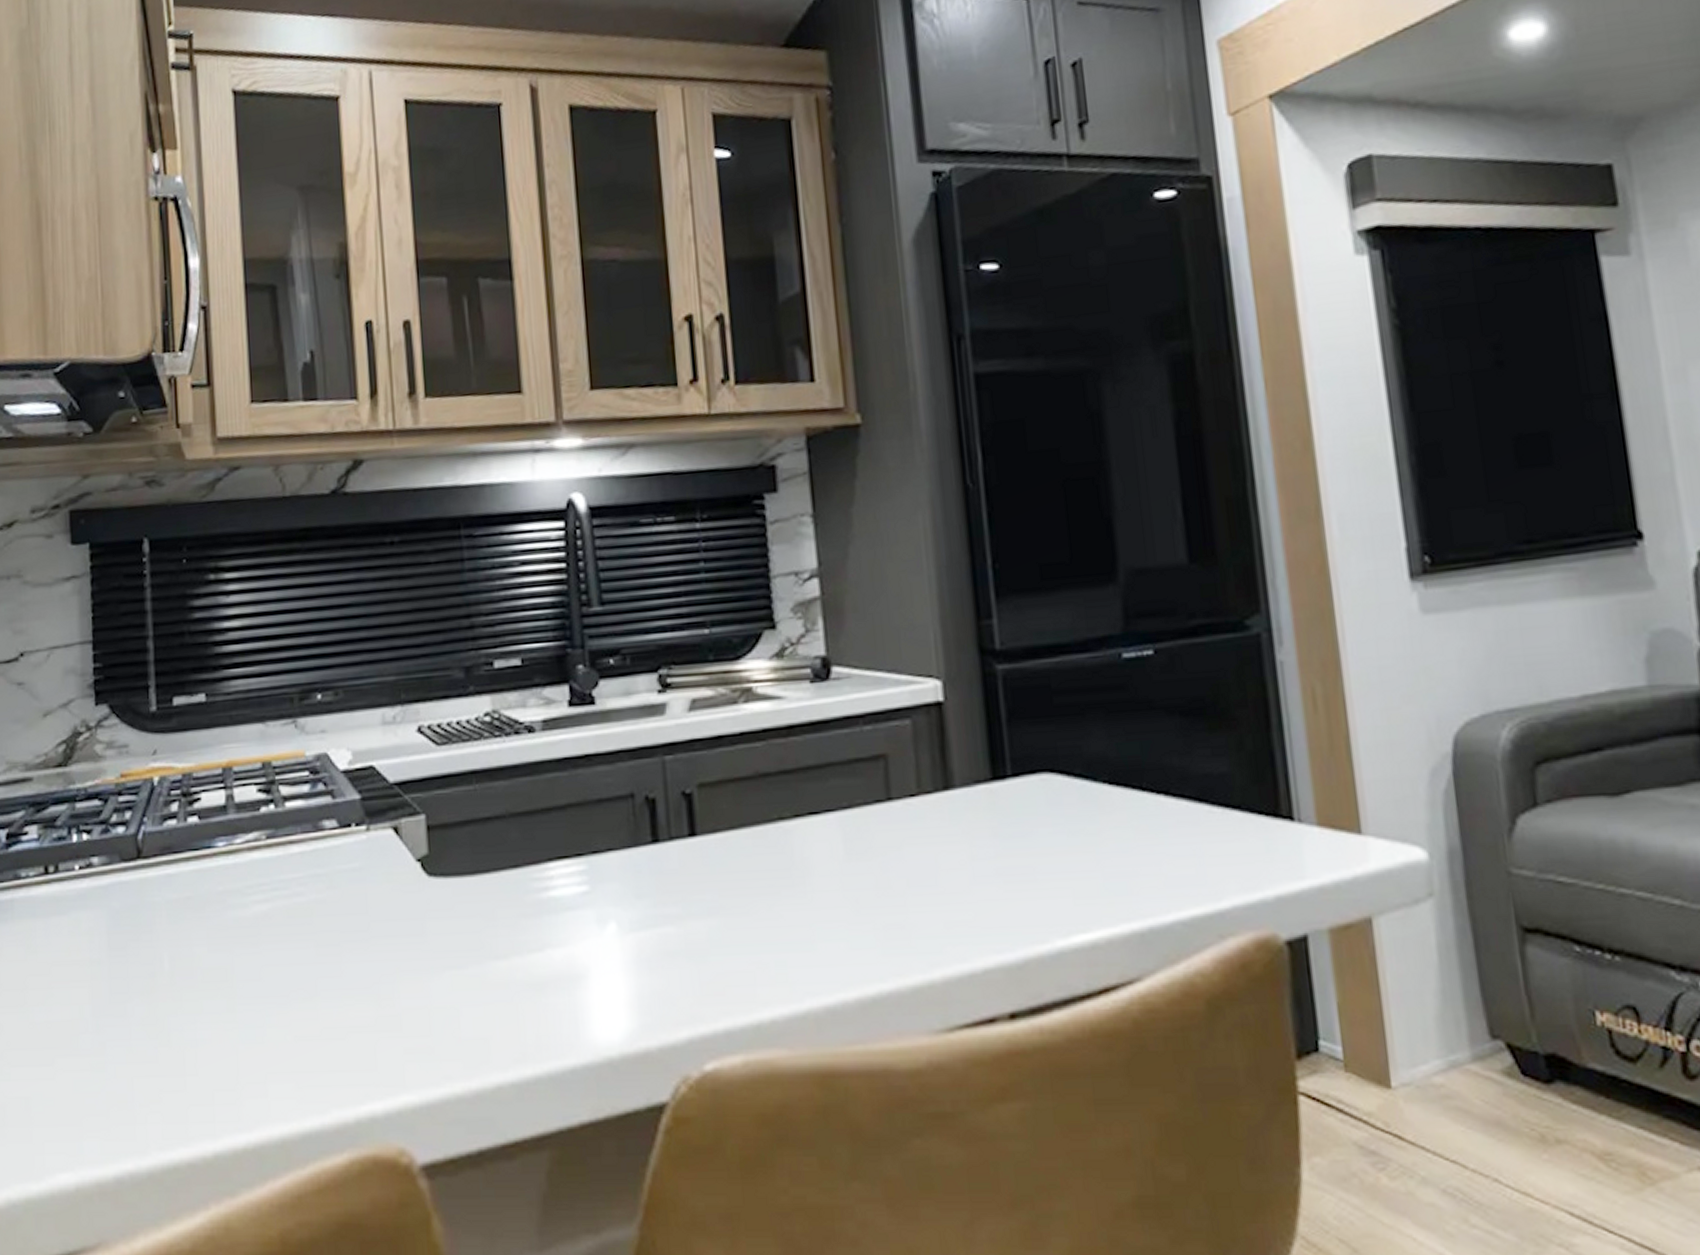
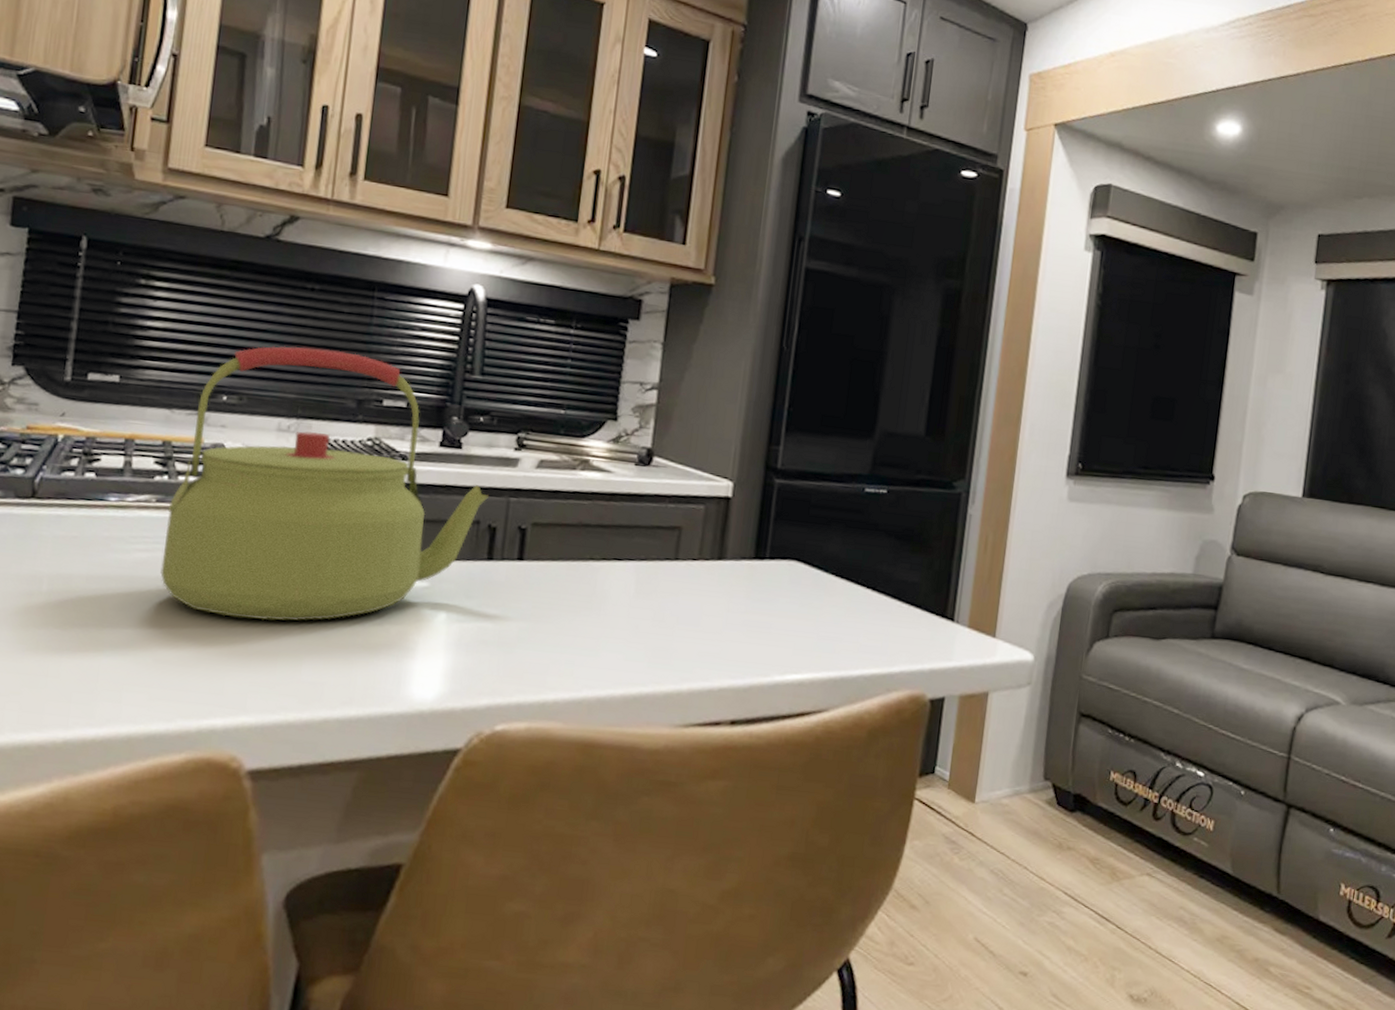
kettle: none [280,610,640,969] -> present [160,346,490,621]

